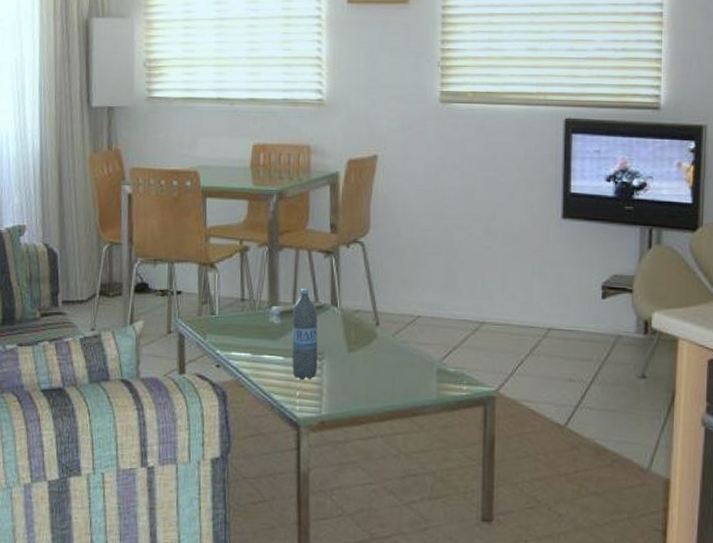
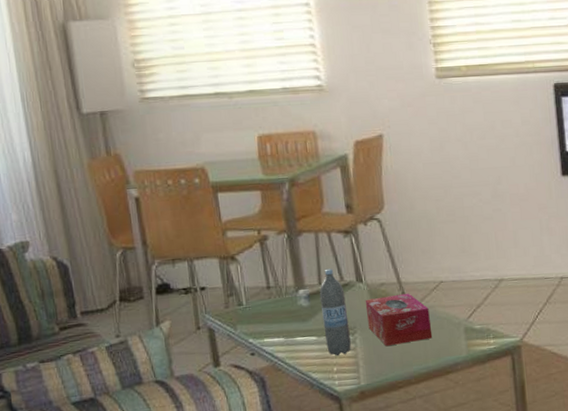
tissue box: none [337,324,403,378] -> present [365,293,433,347]

